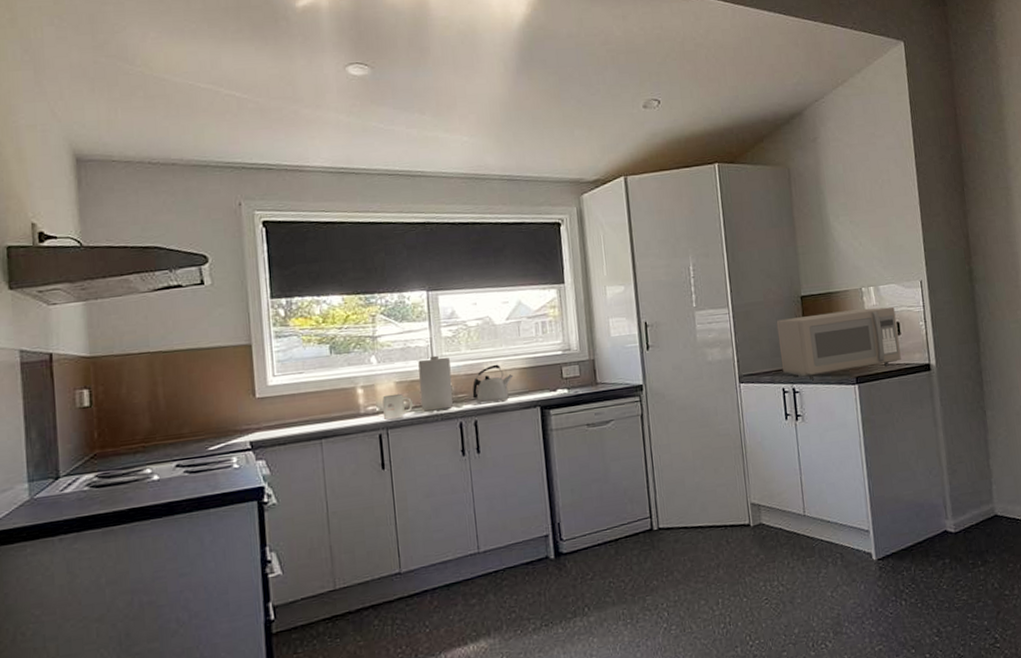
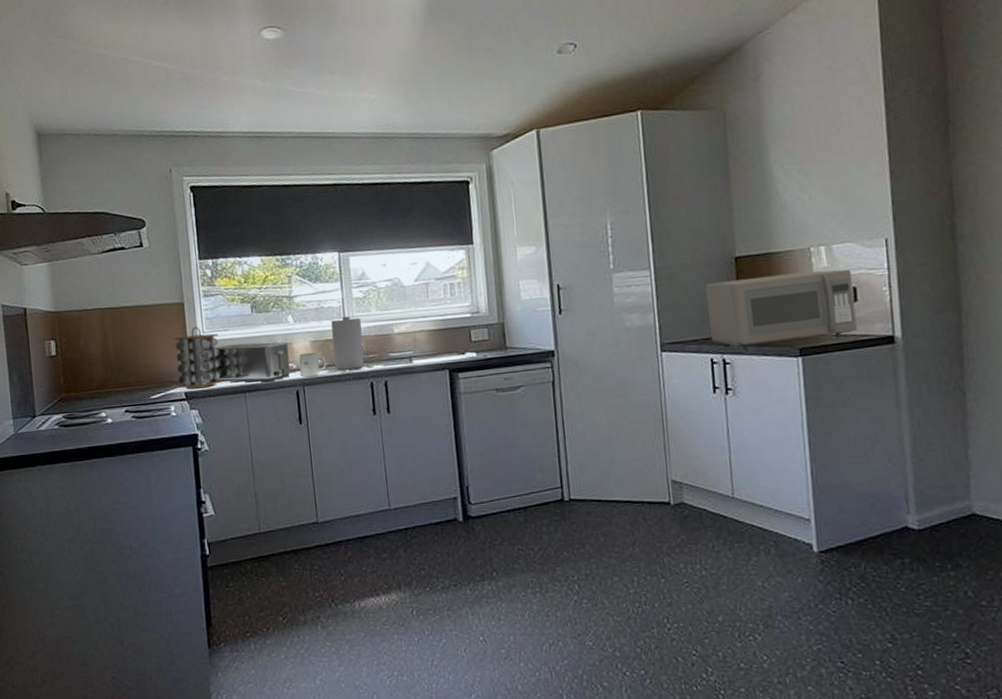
spice rack: none [239,369,295,438] -> present [174,326,223,389]
toaster: none [286,383,373,429] -> present [214,341,291,383]
kettle: present [472,364,514,404] -> none [382,325,422,364]

